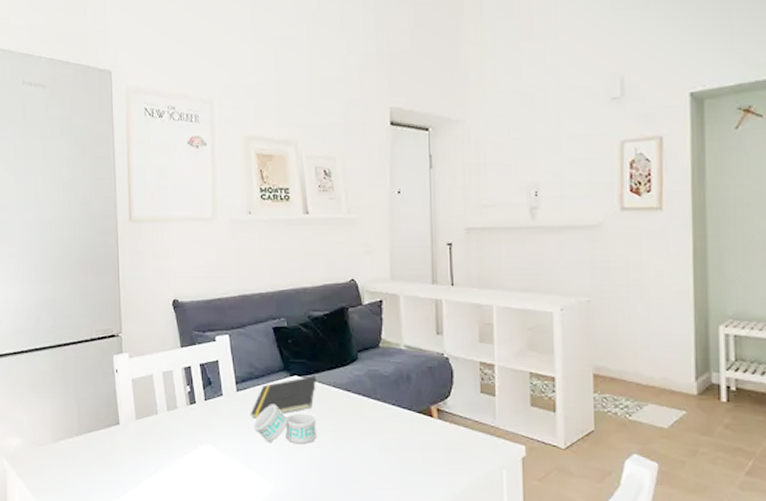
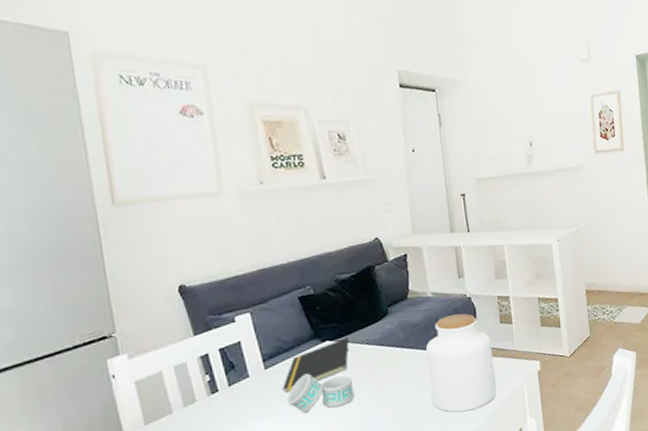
jar: none [393,373,470,483] -> present [425,313,497,413]

